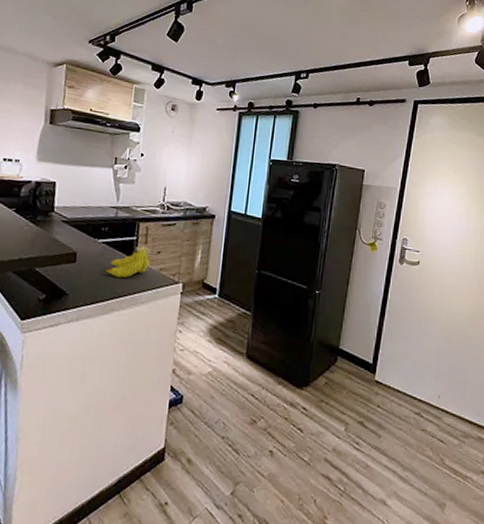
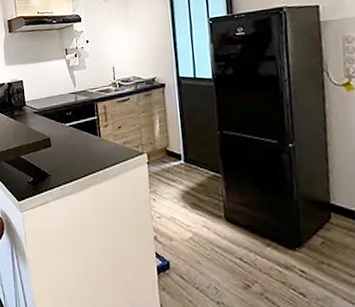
fruit: present [106,246,150,278] -> none [77,123,114,156]

